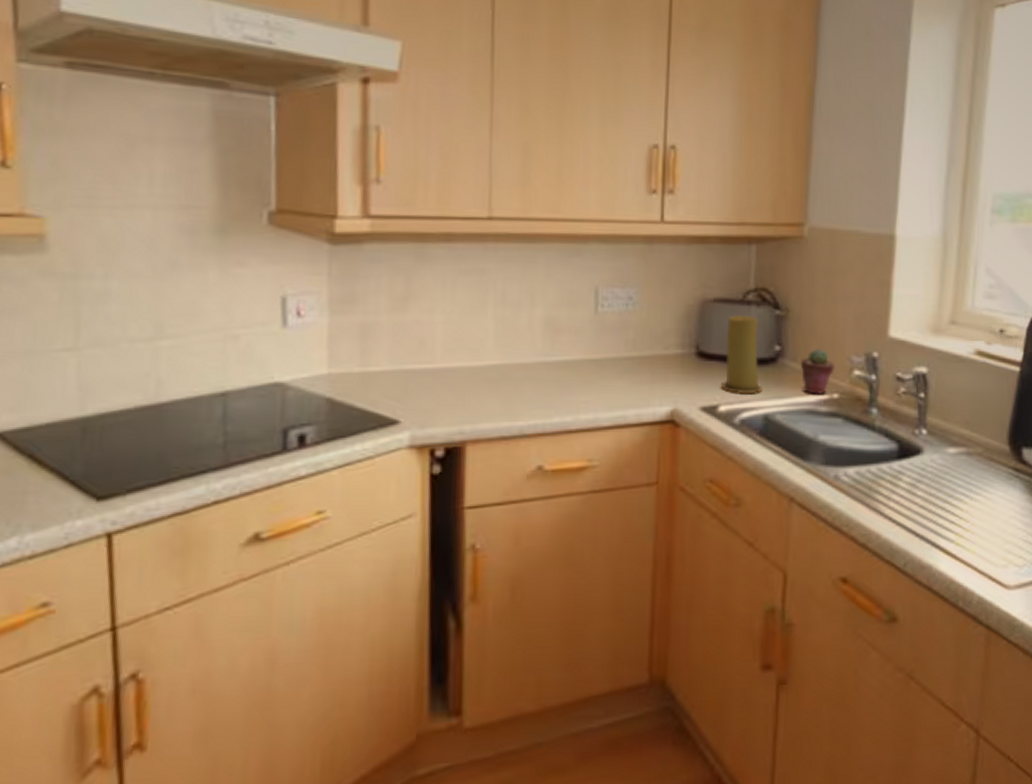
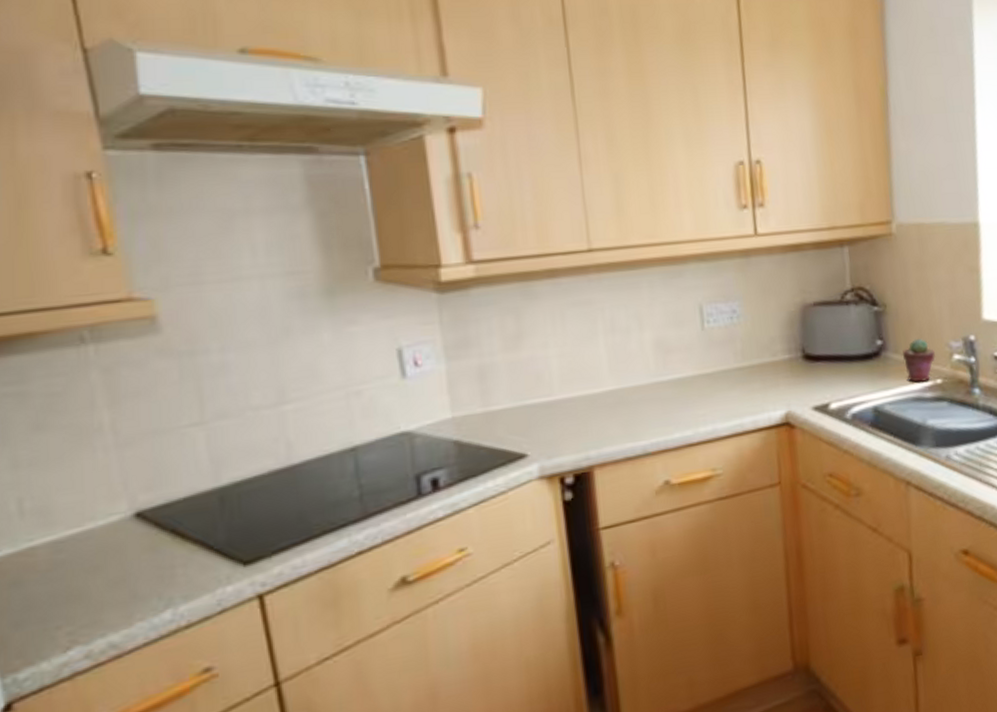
candle: present [721,315,763,395] -> none [829,315,870,390]

